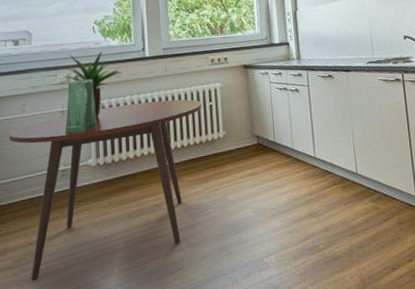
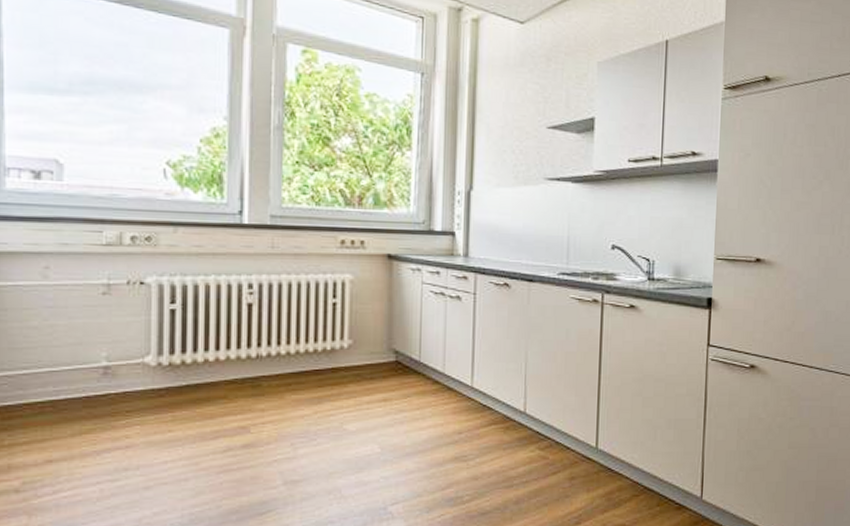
dining table: present [8,99,202,281] -> none [19,287,321,510]
potted plant: present [63,51,122,119] -> none [113,204,205,302]
vase: present [65,79,98,133] -> none [112,243,162,318]

